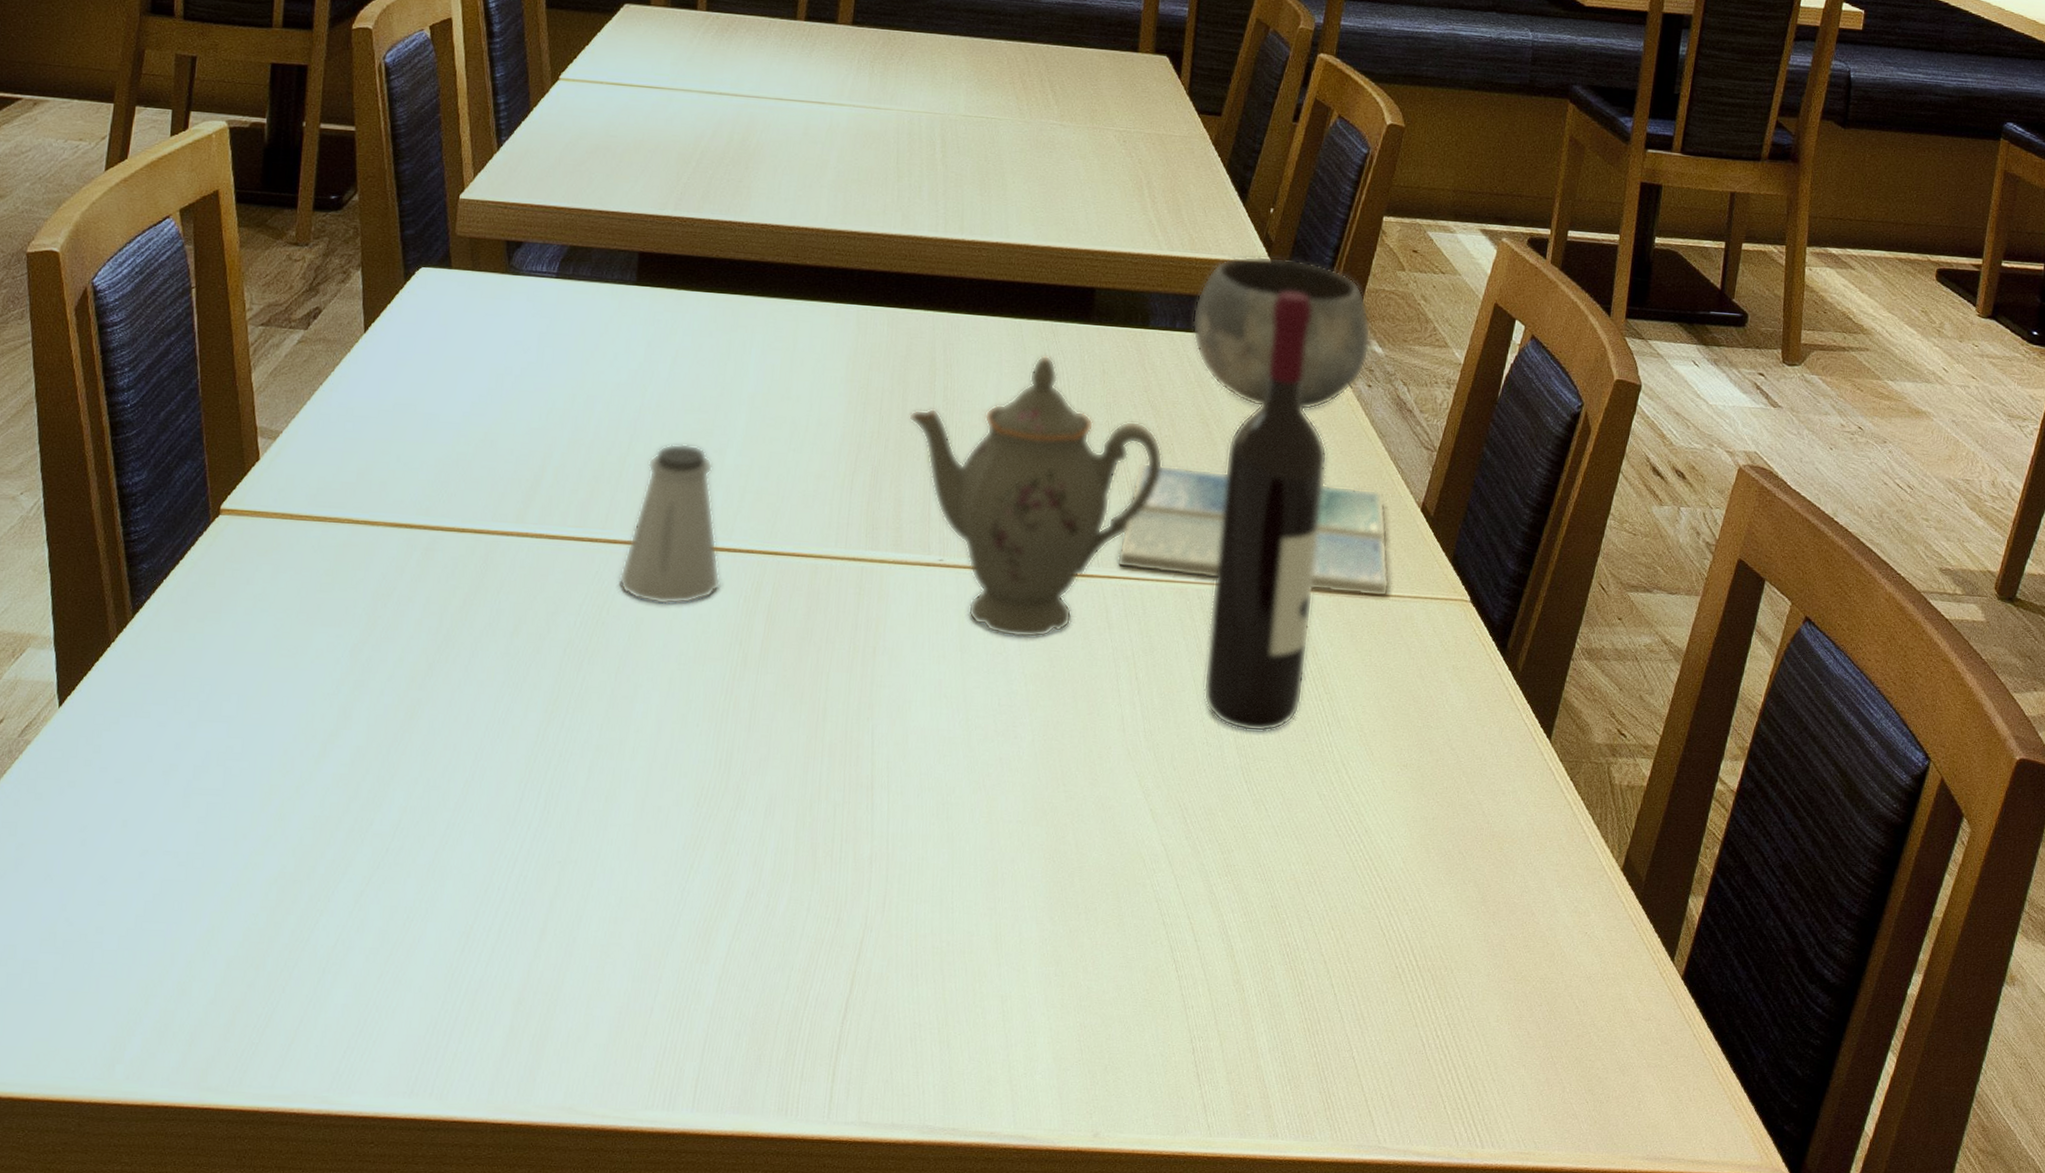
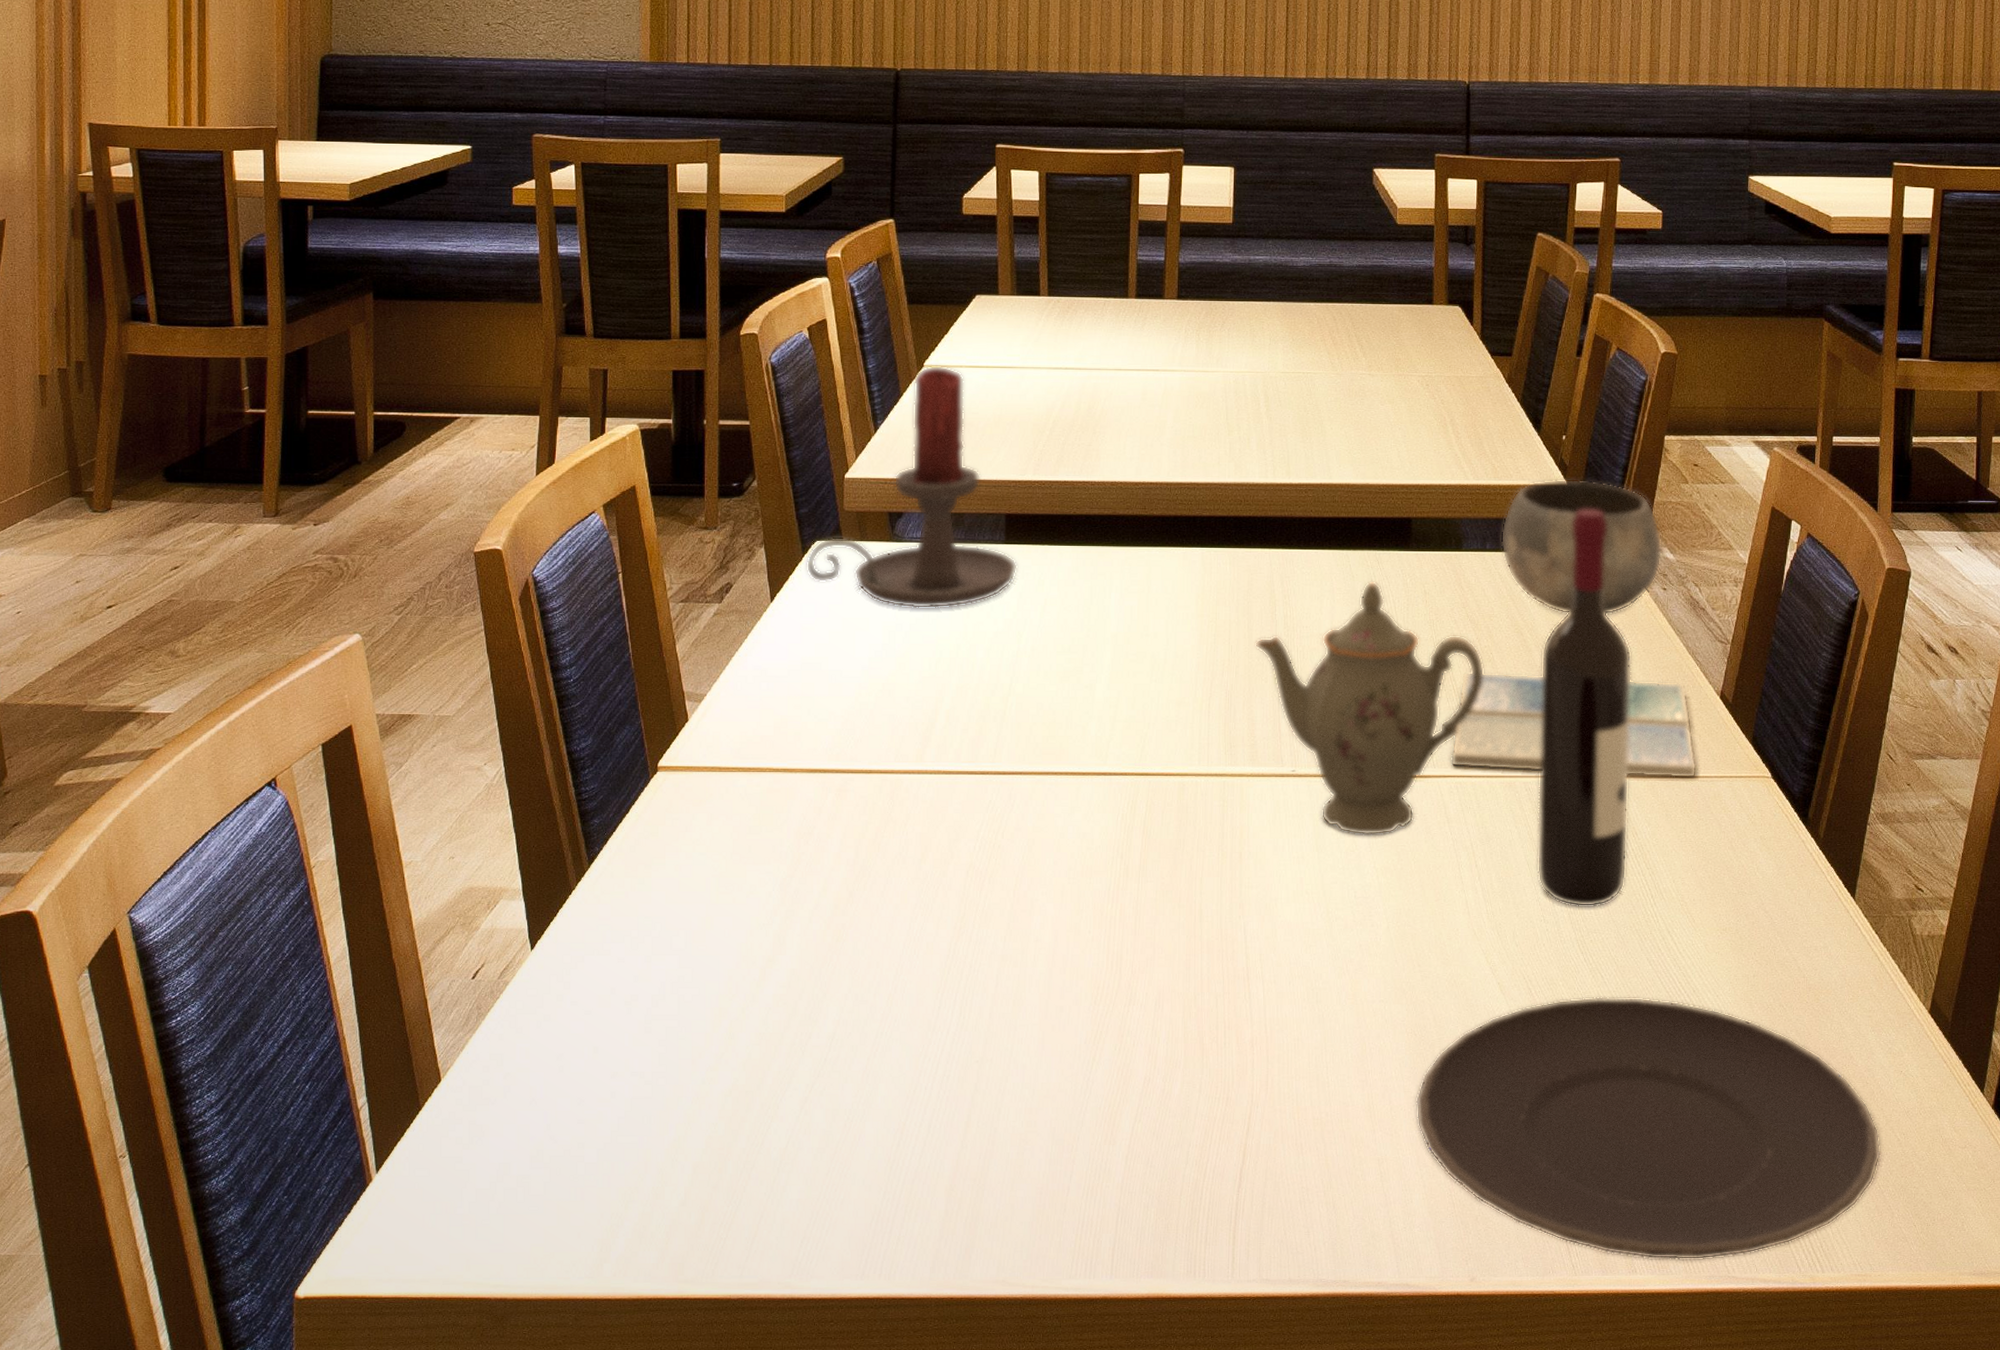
candle holder: none [407,79,648,353] -> present [806,365,1017,609]
saltshaker: present [618,443,721,605] -> none [1010,681,1100,827]
plate: none [1047,830,1557,1127] -> present [1415,996,1881,1260]

